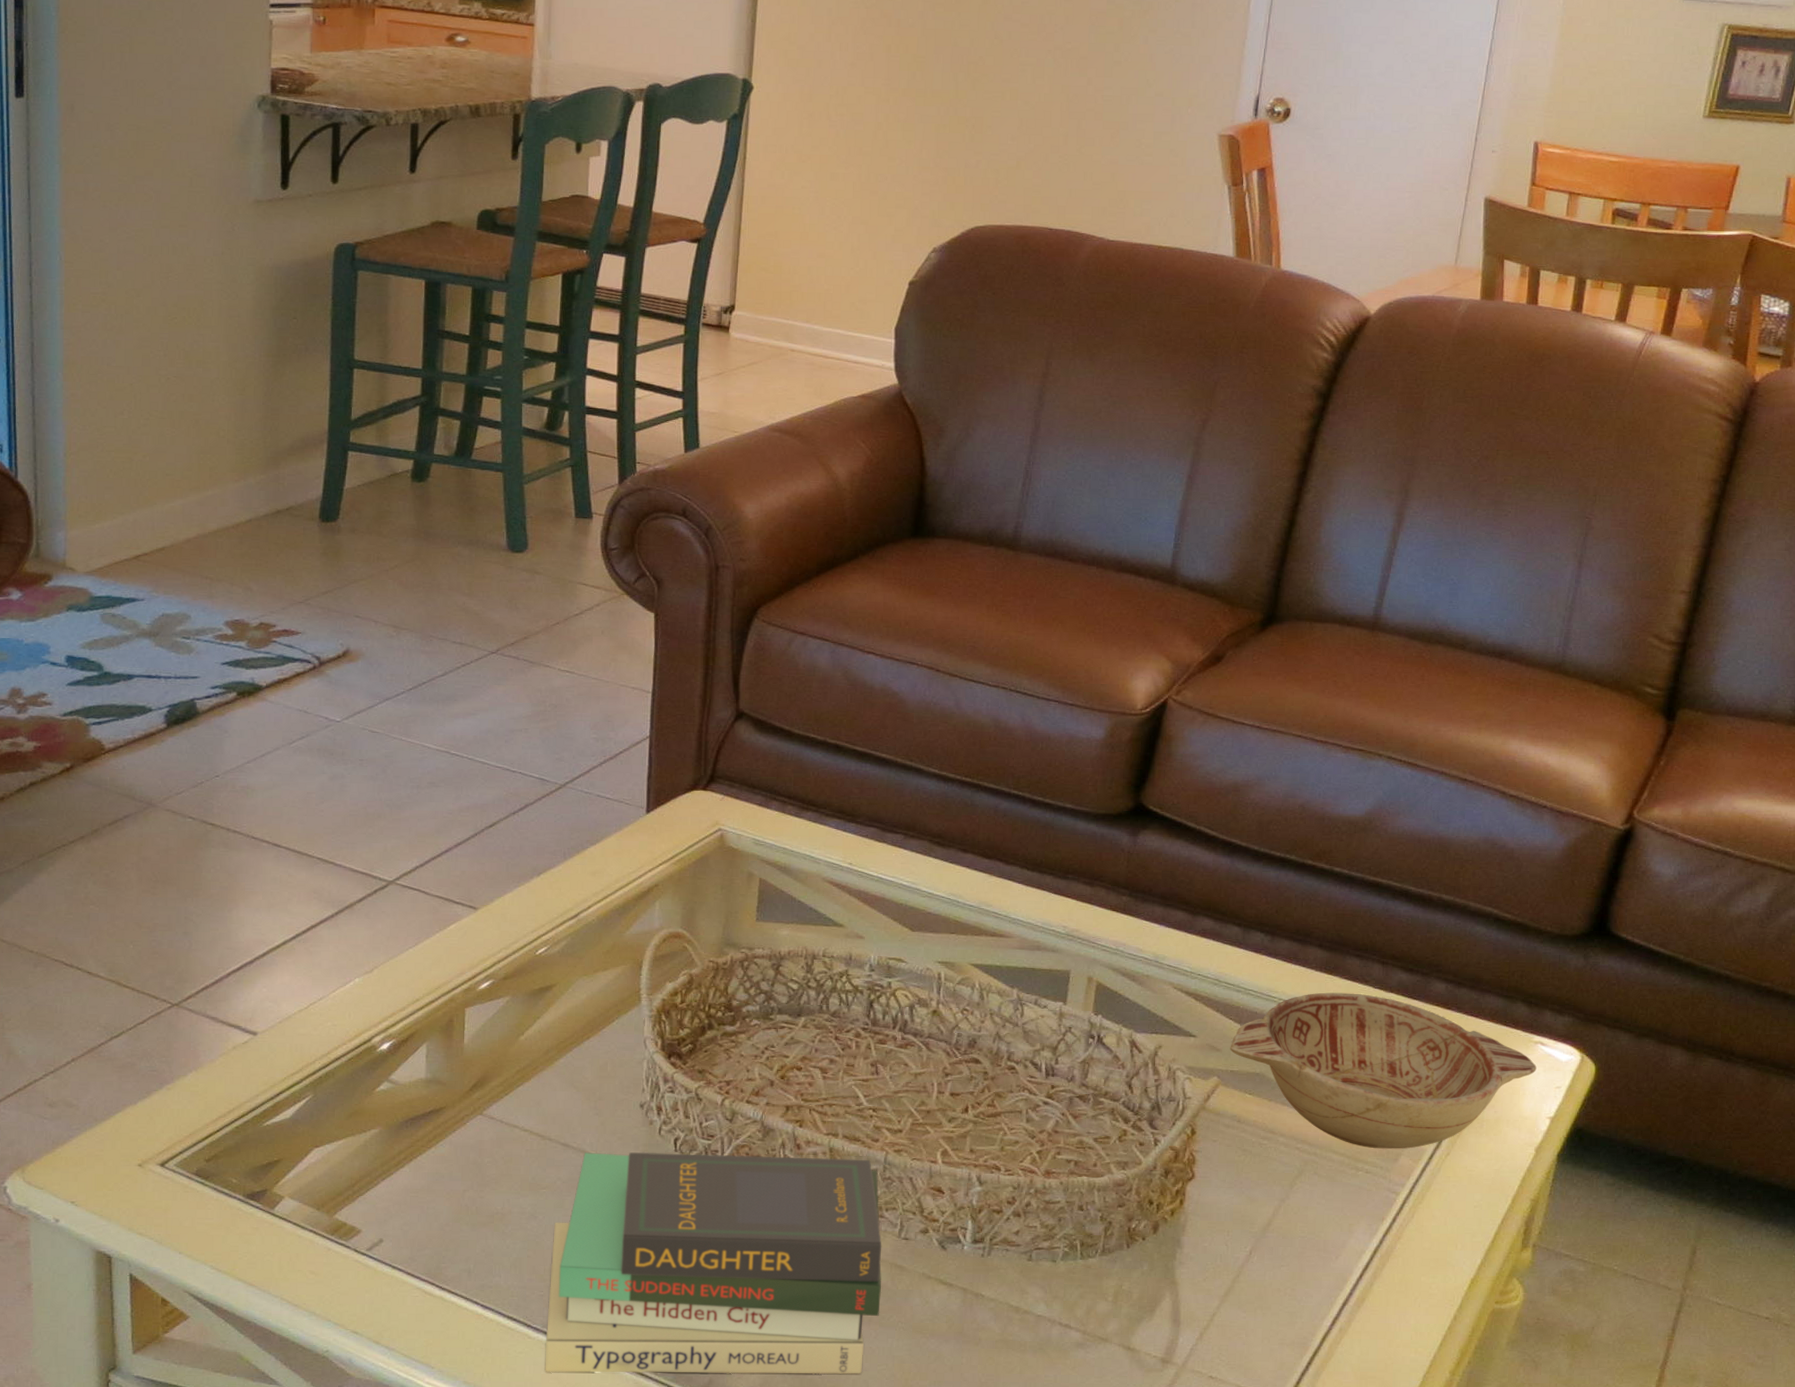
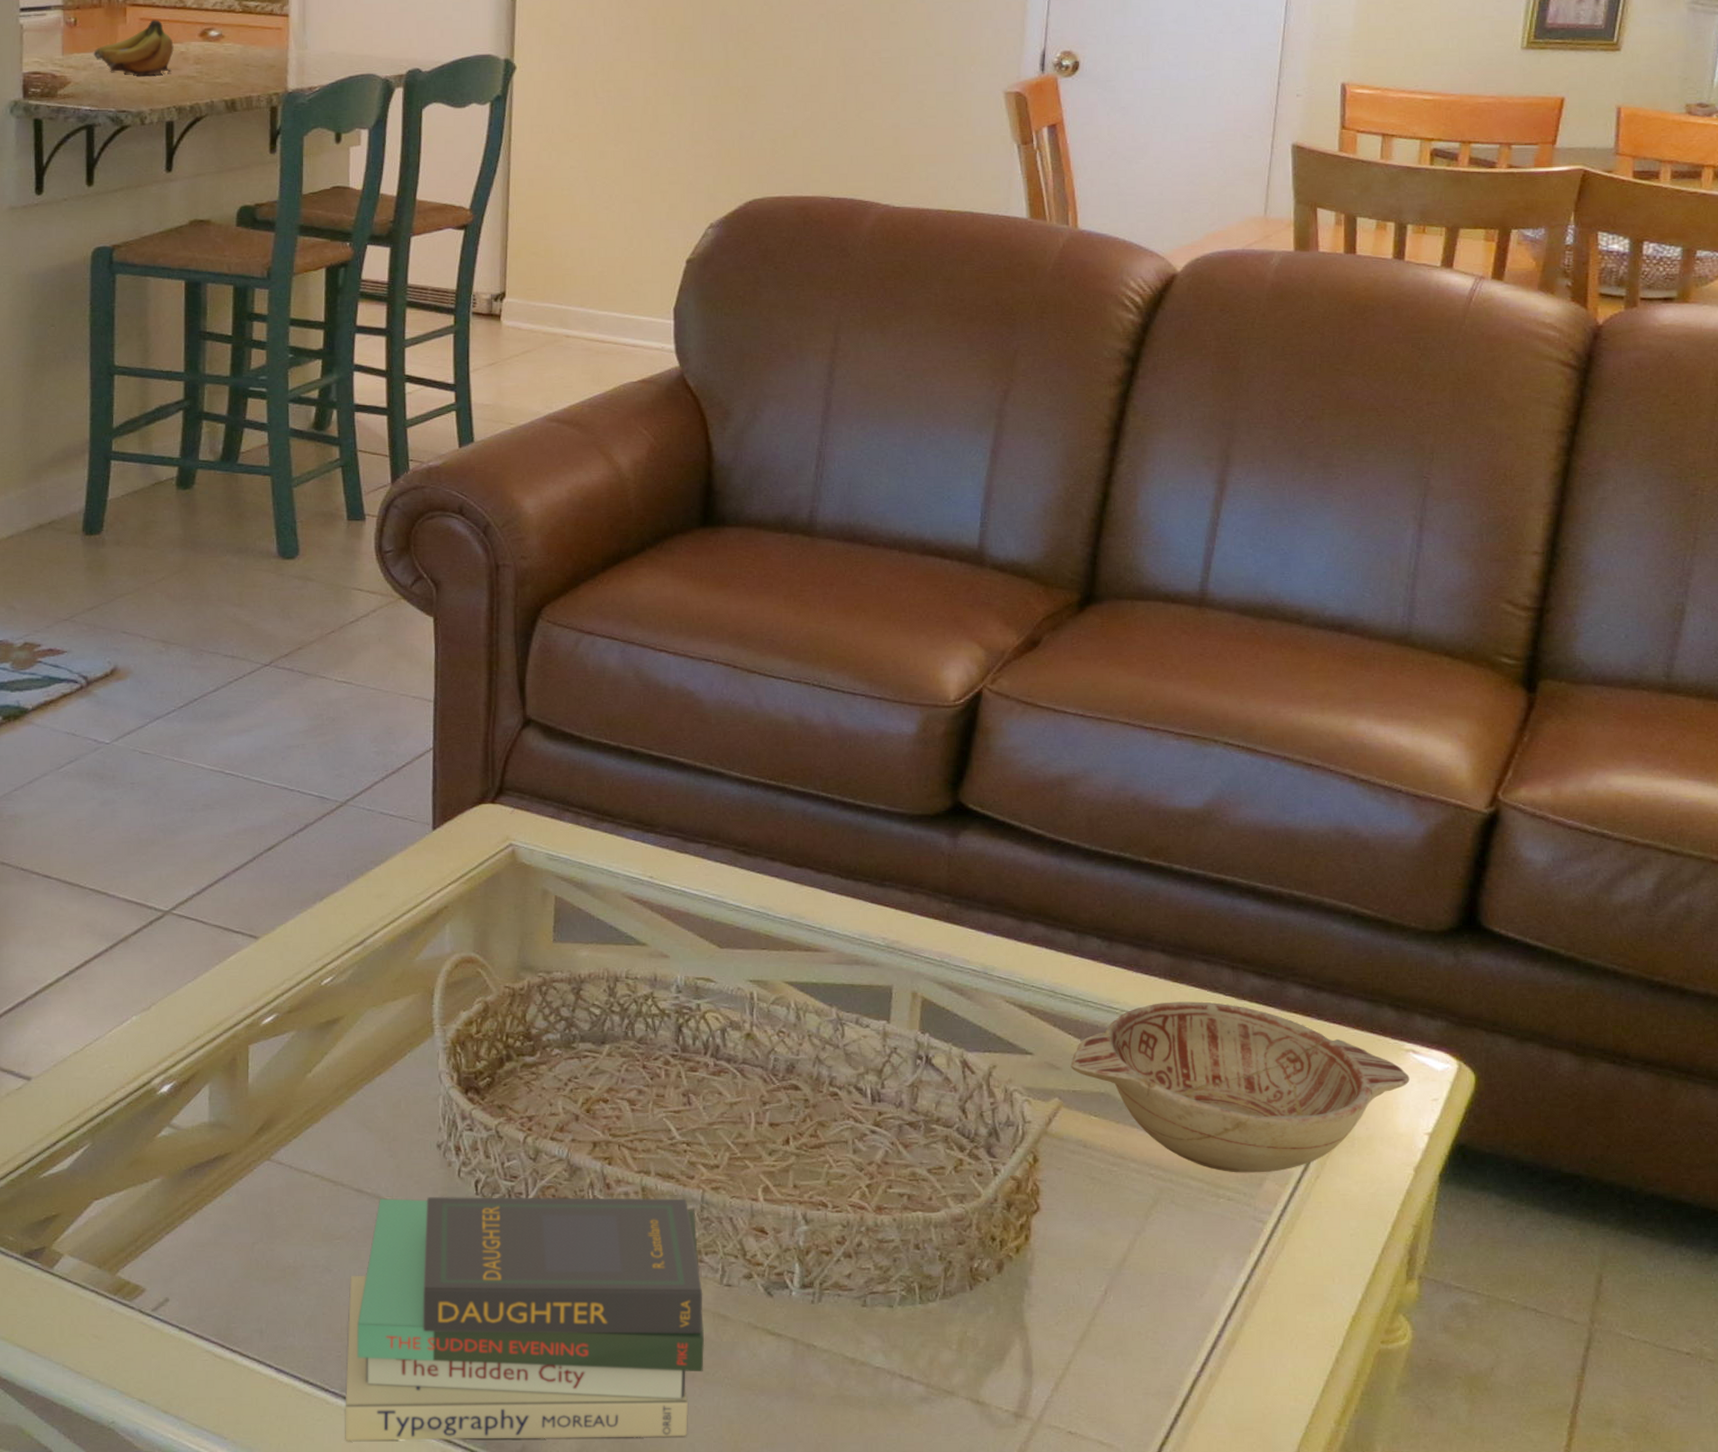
fruit: none [340,22,421,78] -> present [92,19,174,76]

